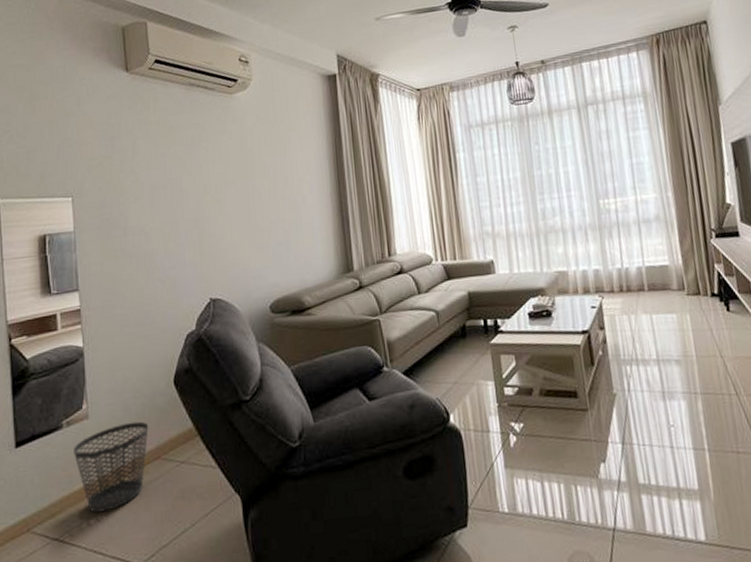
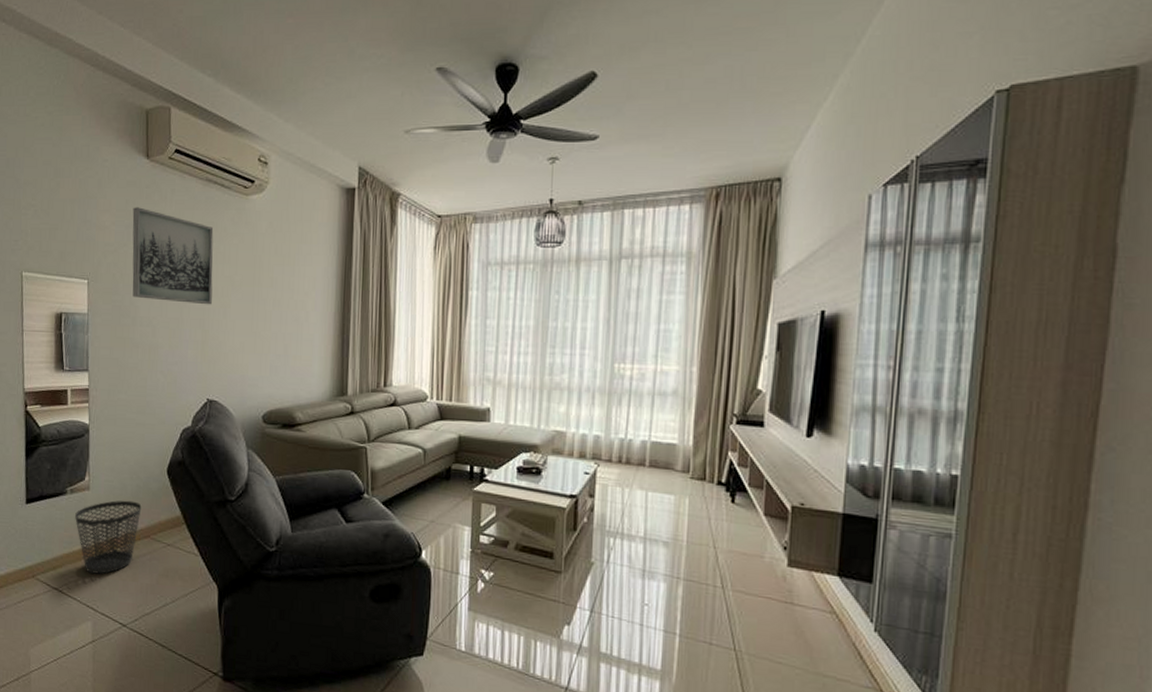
wall art: none [115,119,206,208] -> present [132,207,214,305]

